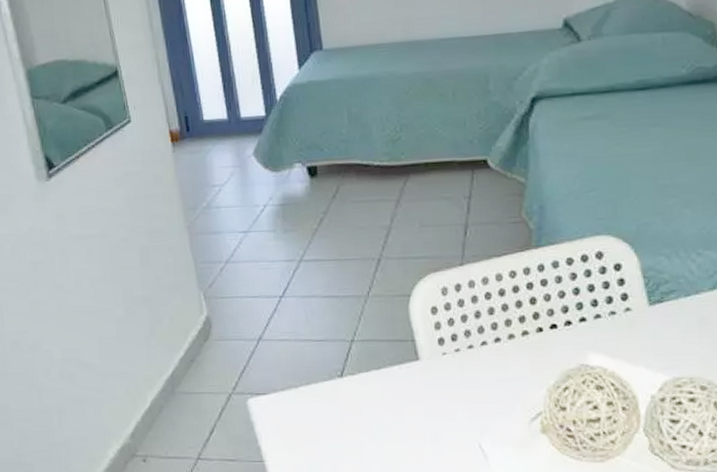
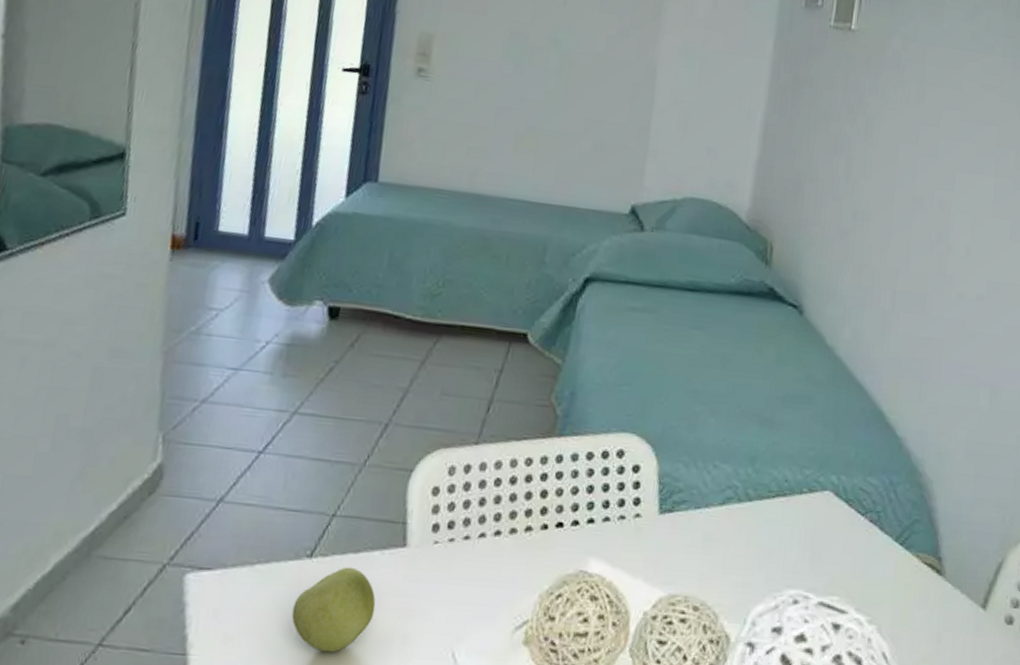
apple: none [337,381,405,452] -> present [291,567,376,653]

